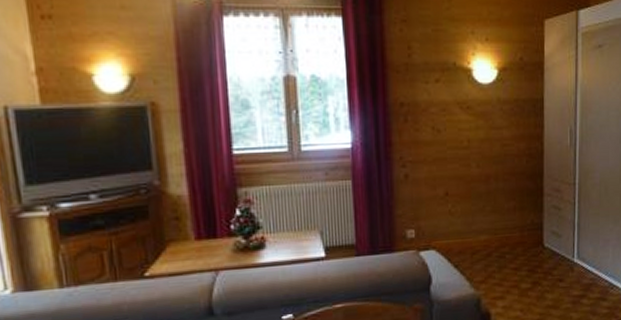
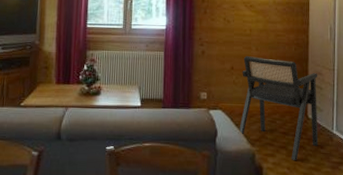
armchair: none [458,176,557,300] -> present [238,56,318,160]

